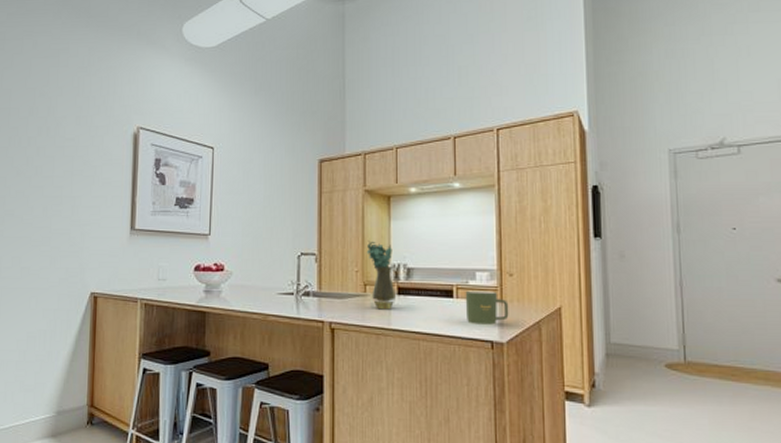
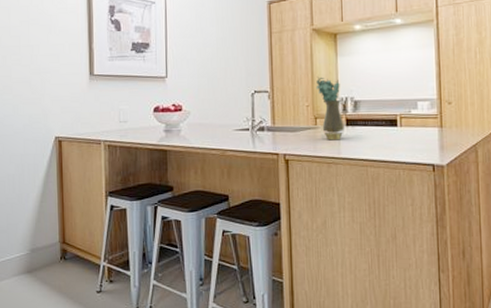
mug: present [465,290,509,326] -> none [408,118,448,151]

